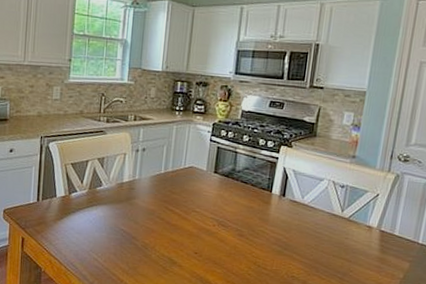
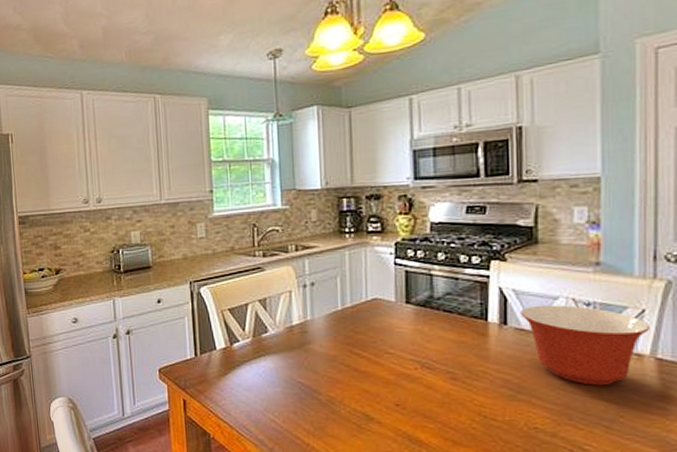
mixing bowl: none [295,184,380,248] -> present [520,305,649,386]

